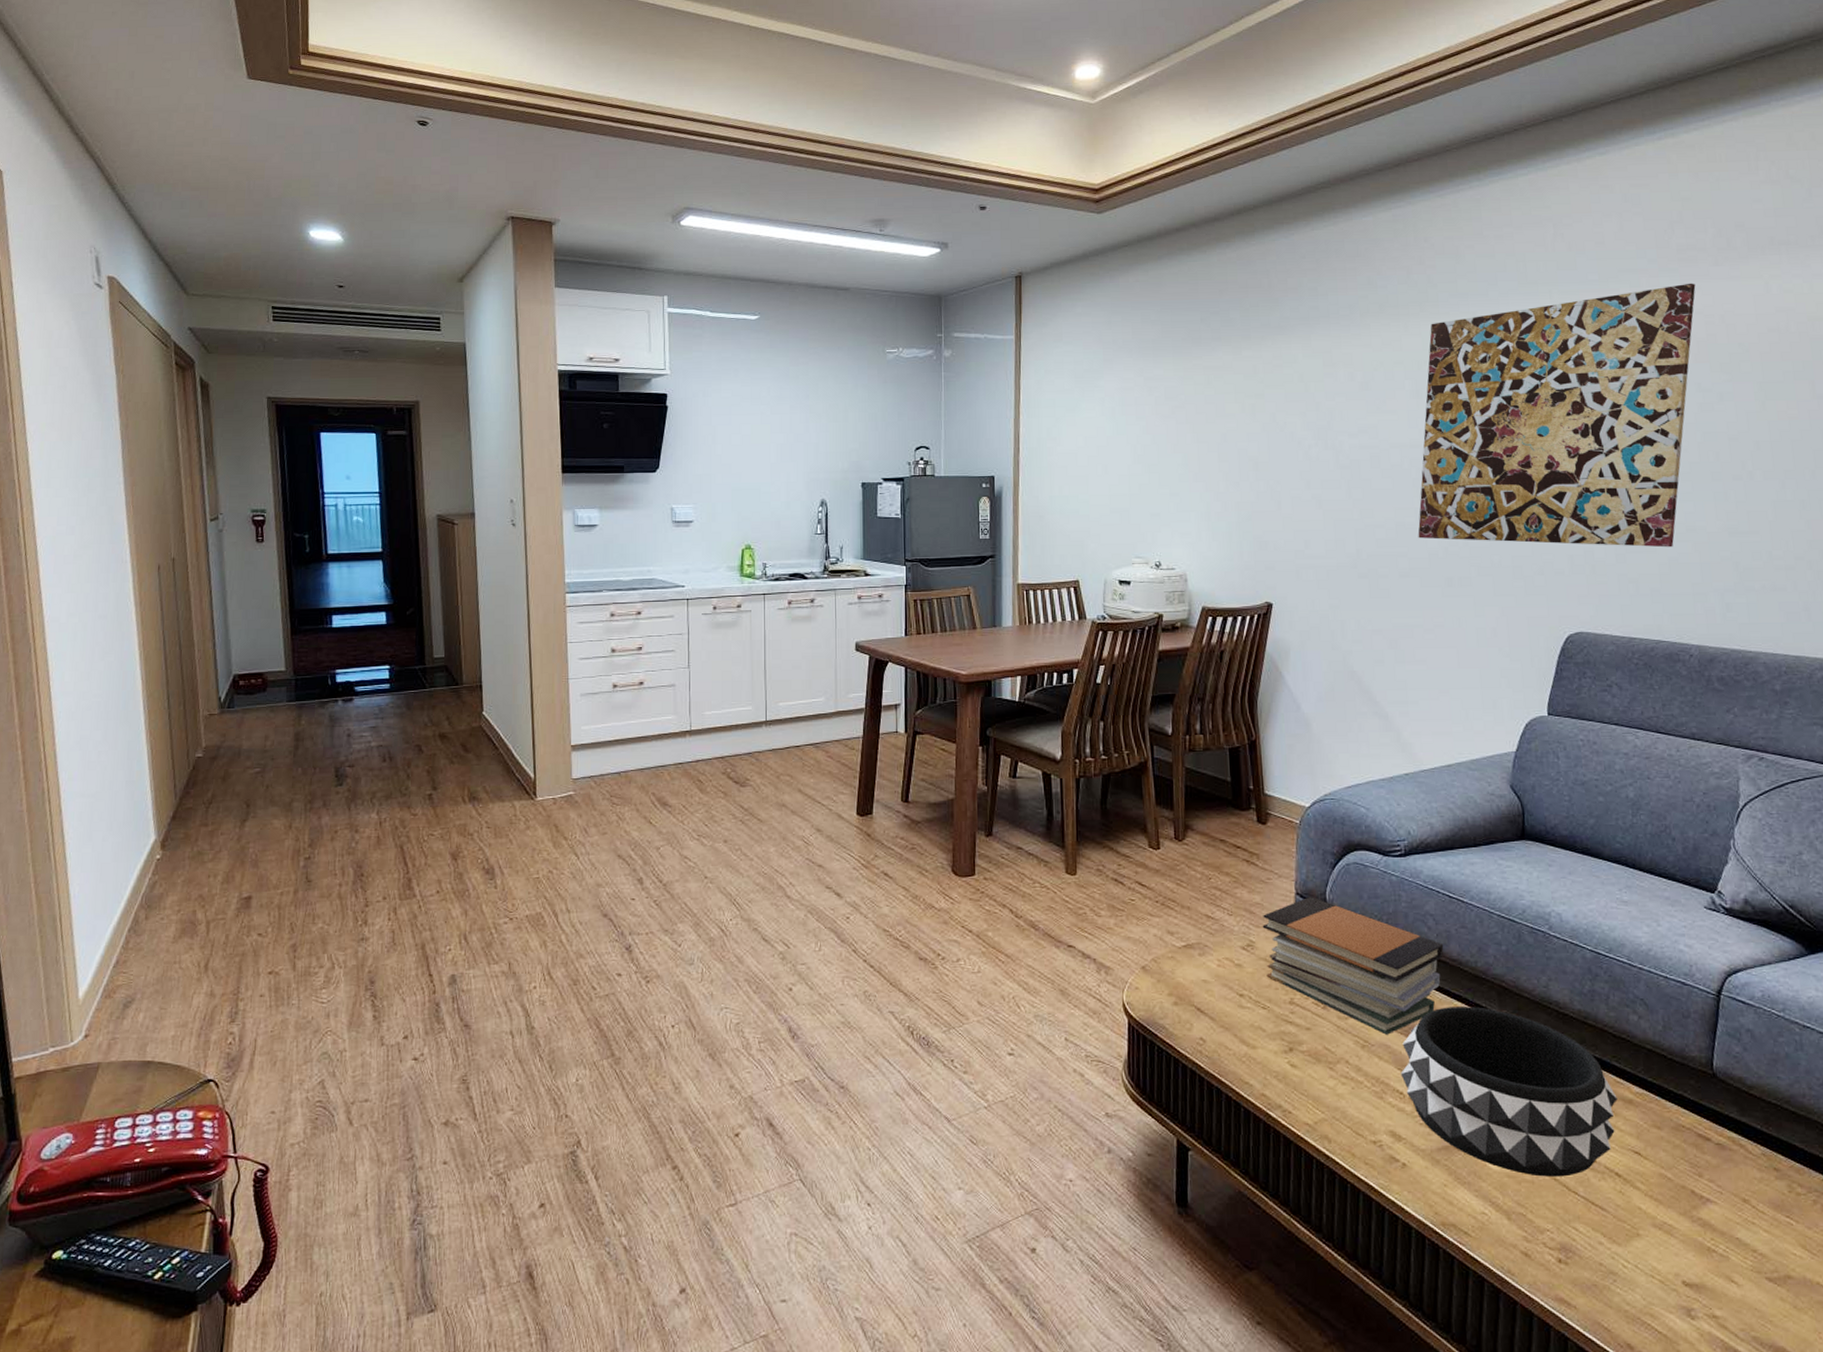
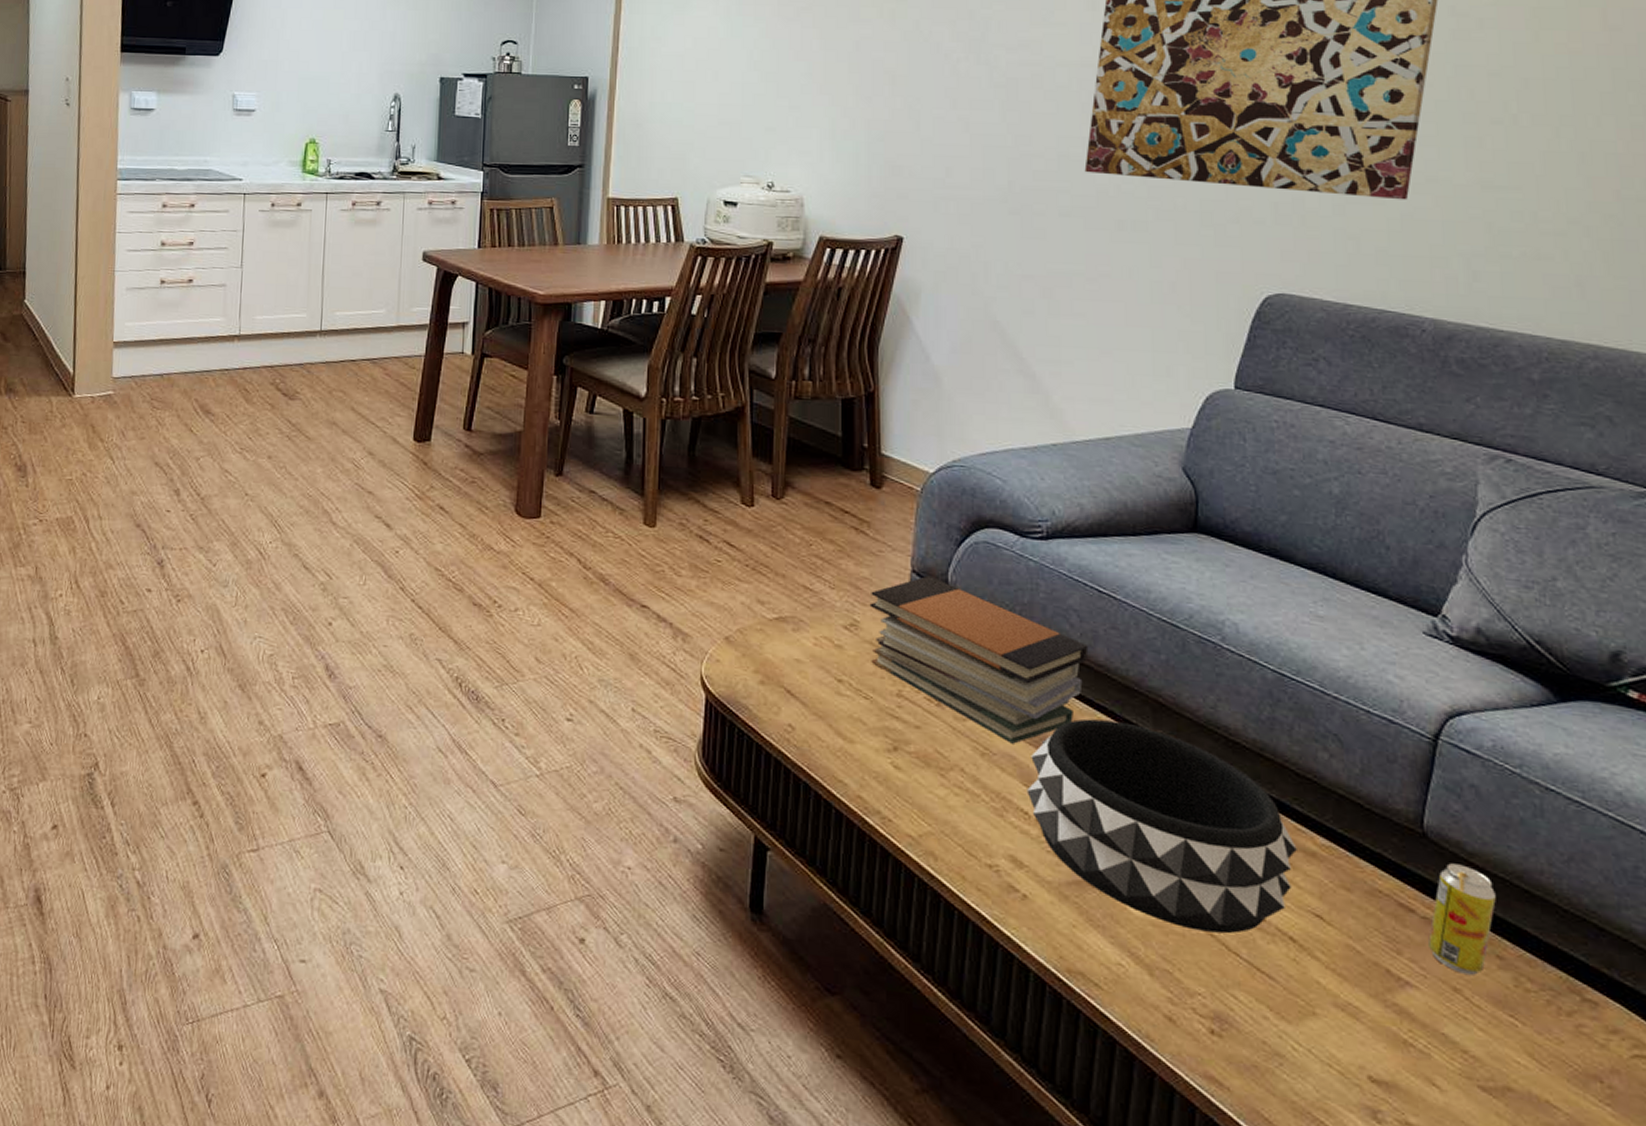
beverage can: none [1722,1096,1771,1187] -> present [1428,863,1496,975]

